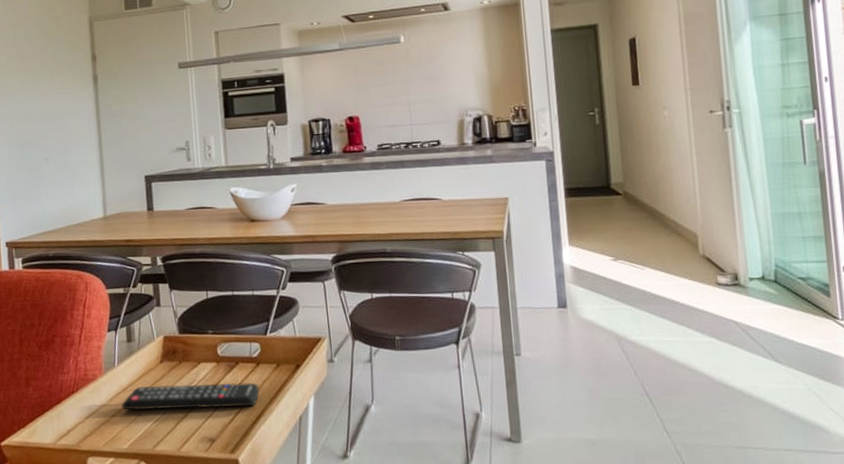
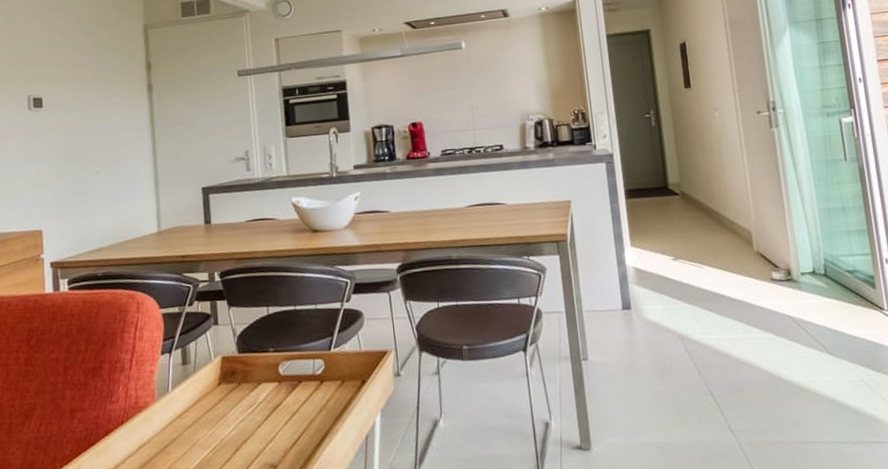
remote control: present [121,383,259,411] -> none [175,402,324,439]

